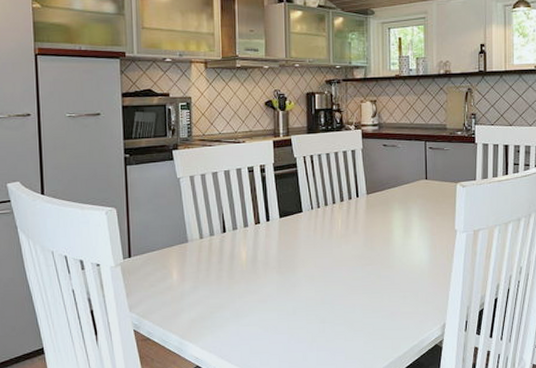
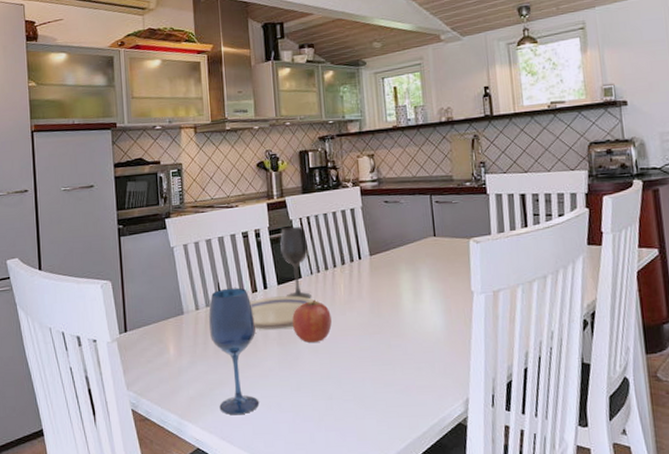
wineglass: none [211,219,257,336] -> present [208,287,260,415]
plate: none [252,228,318,259] -> present [249,296,320,330]
wine glass: none [284,163,311,231] -> present [280,226,311,299]
fruit: none [291,232,328,272] -> present [291,299,332,343]

